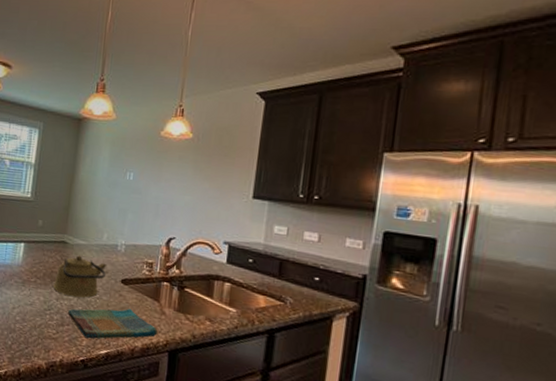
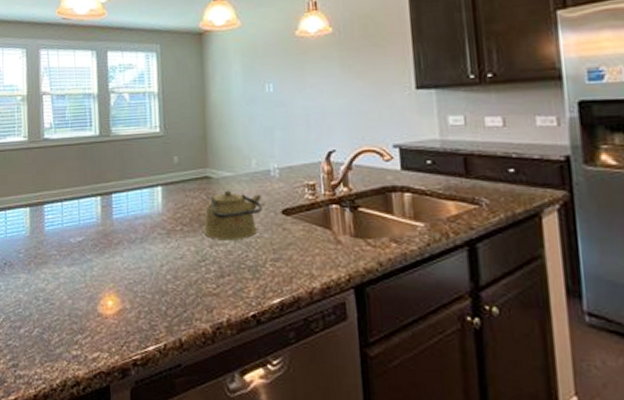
dish towel: present [68,308,158,339] -> none [226,242,337,288]

